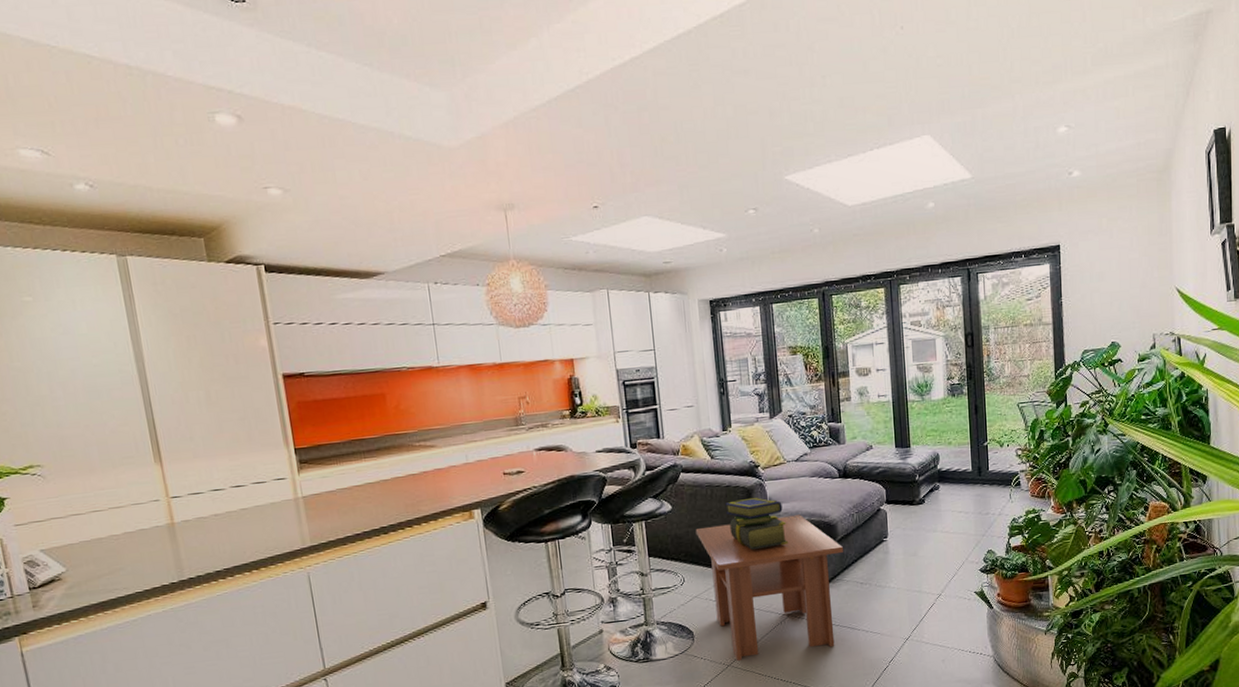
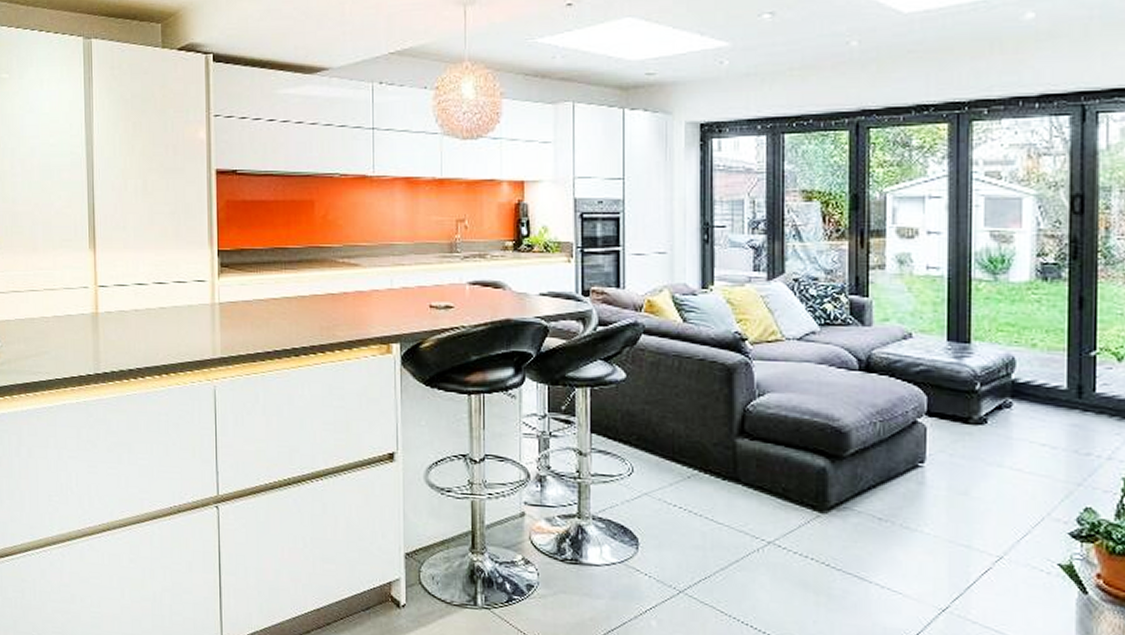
coffee table: present [695,515,843,661] -> none [654,407,856,598]
stack of books: present [725,497,788,550] -> none [696,378,778,448]

